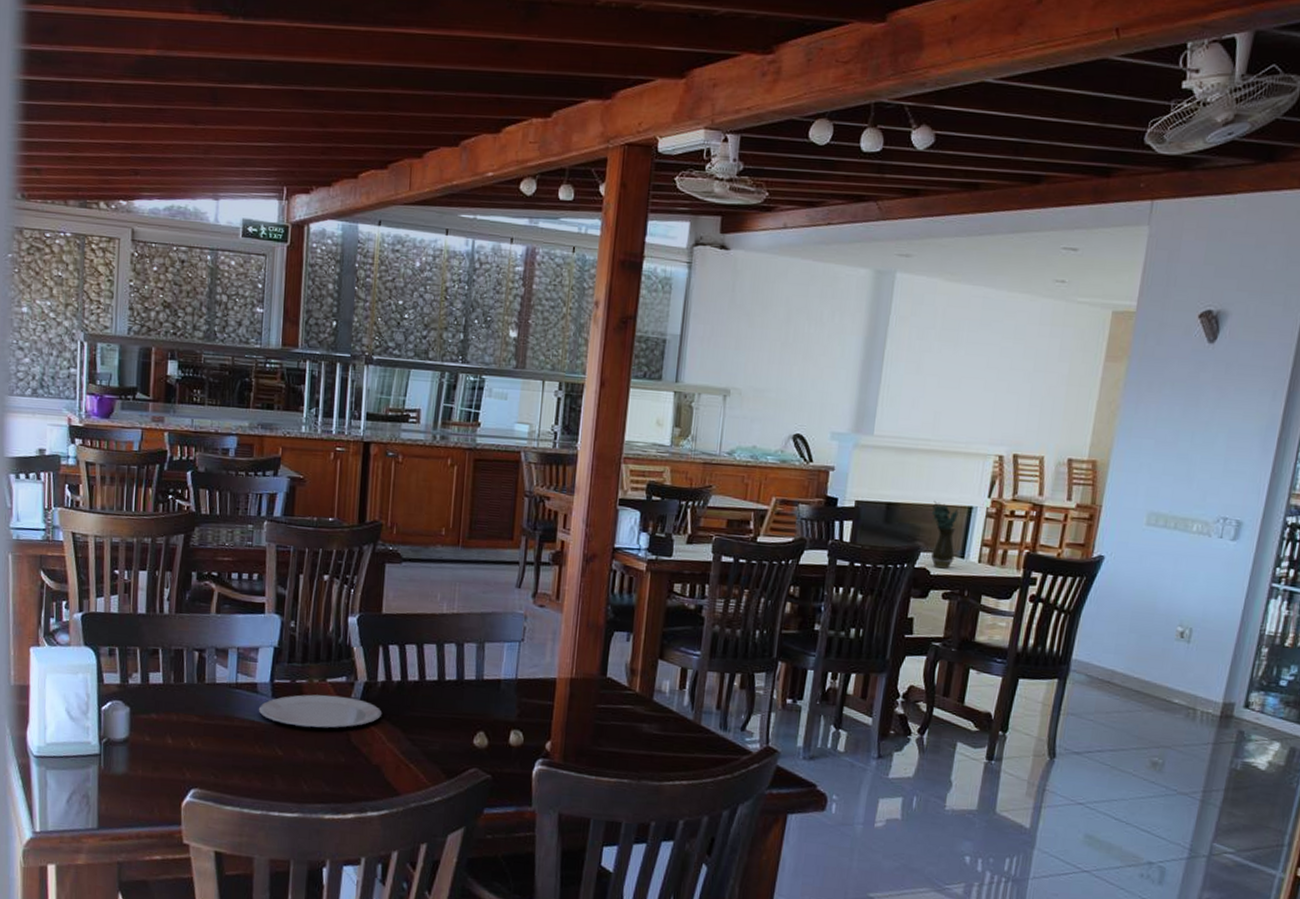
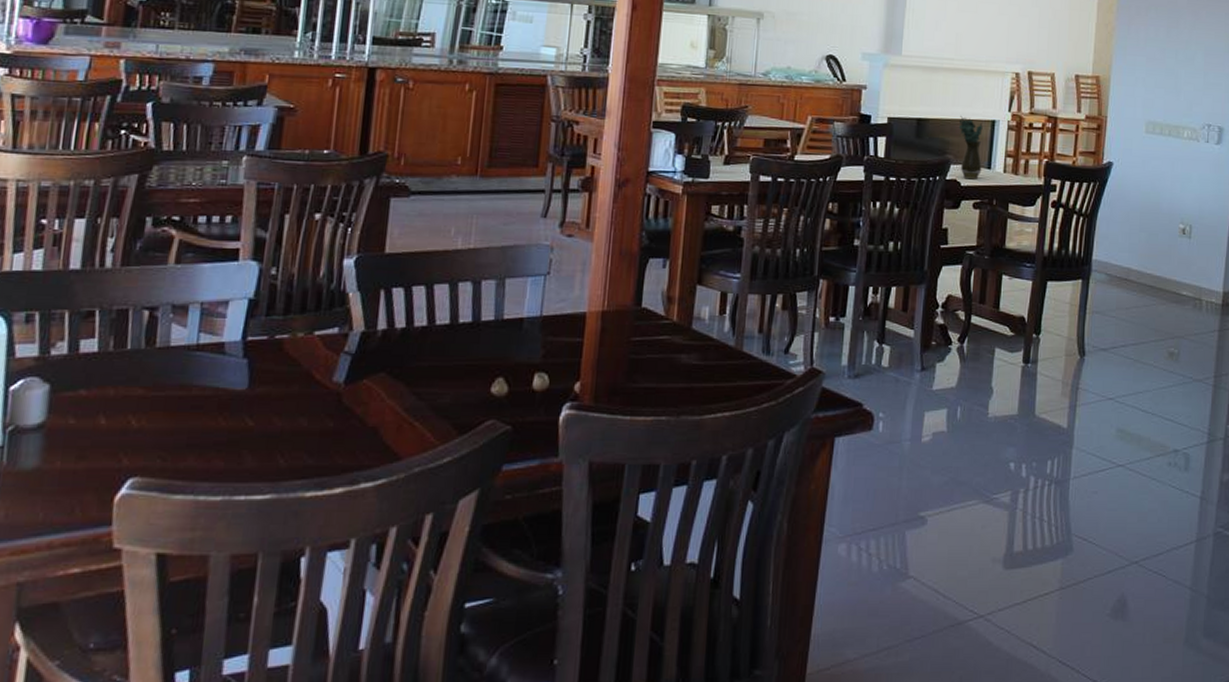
plate: present [258,694,383,729] -> none [224,349,382,391]

